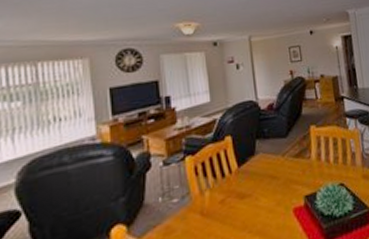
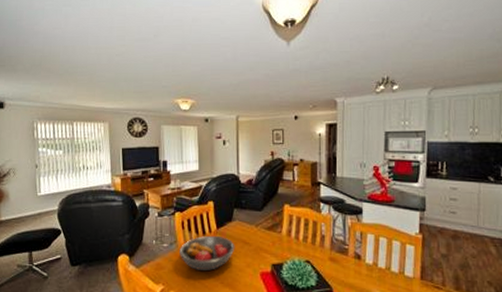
fruit bowl: none [194,175,262,224] -> present [179,235,235,270]

